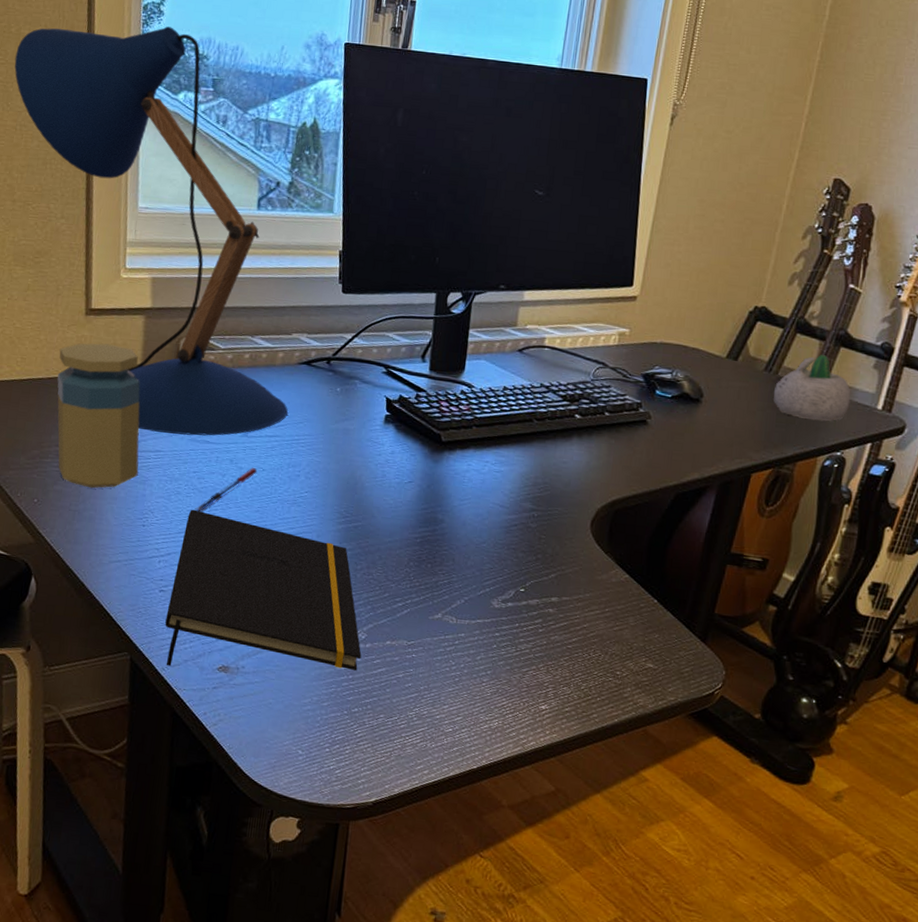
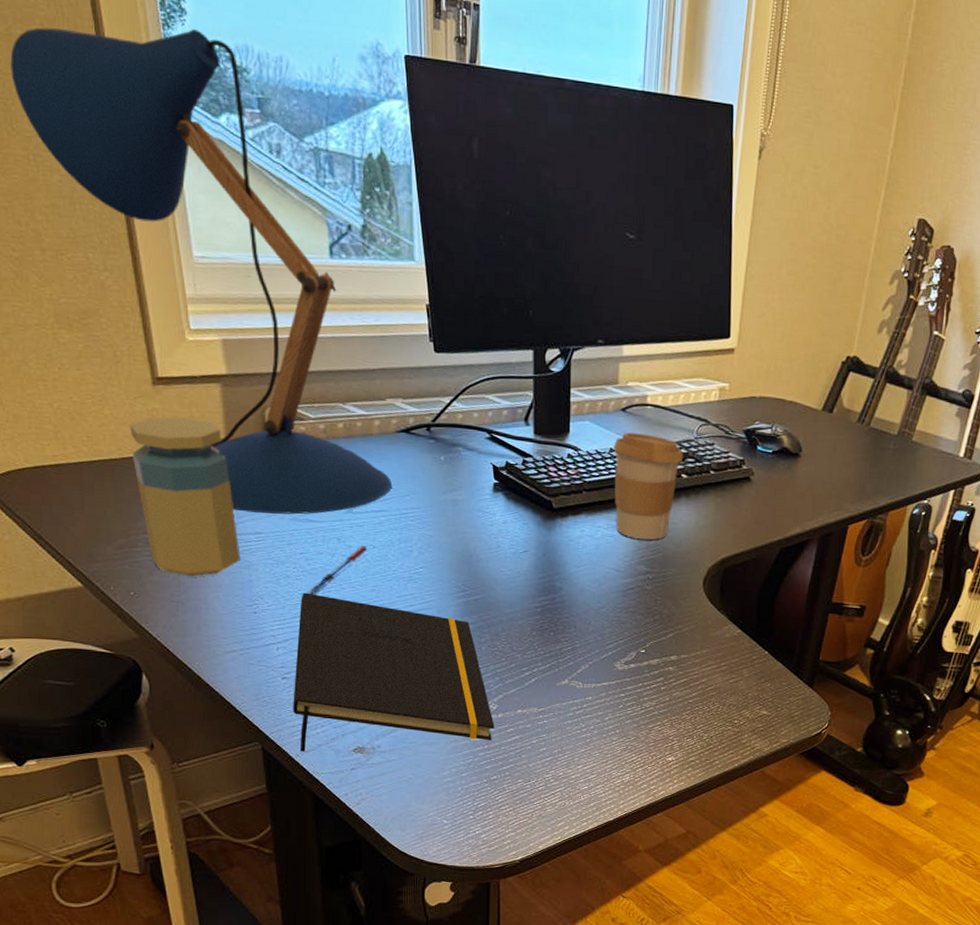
coffee cup: none [504,372,578,478] -> present [614,432,683,540]
succulent planter: present [773,355,851,421] -> none [866,404,936,470]

